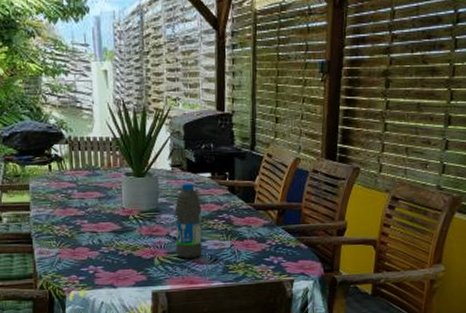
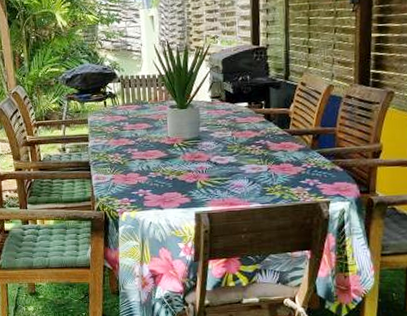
water bottle: present [175,183,202,258] -> none [215,112,241,182]

